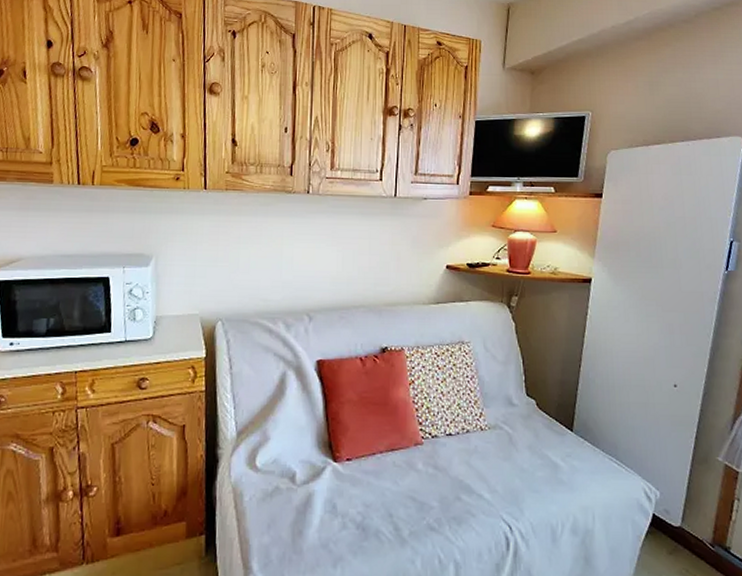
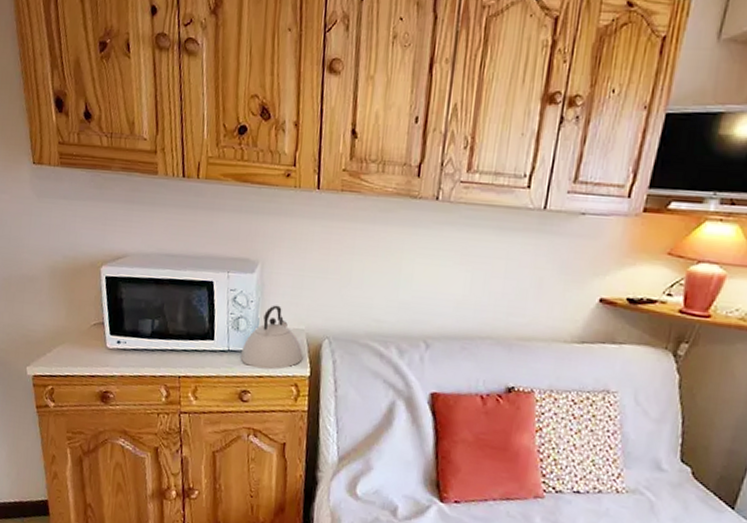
kettle: none [137,294,199,355] -> present [240,305,303,370]

